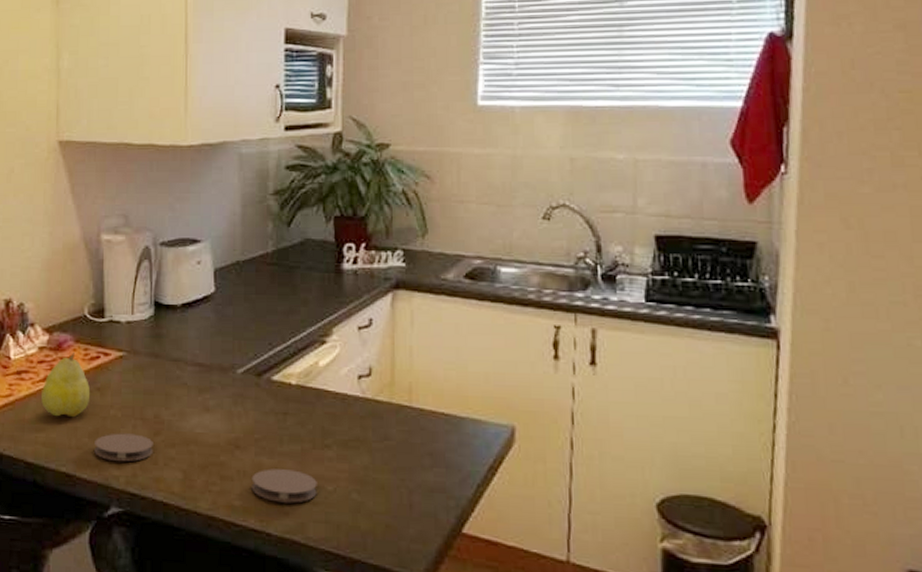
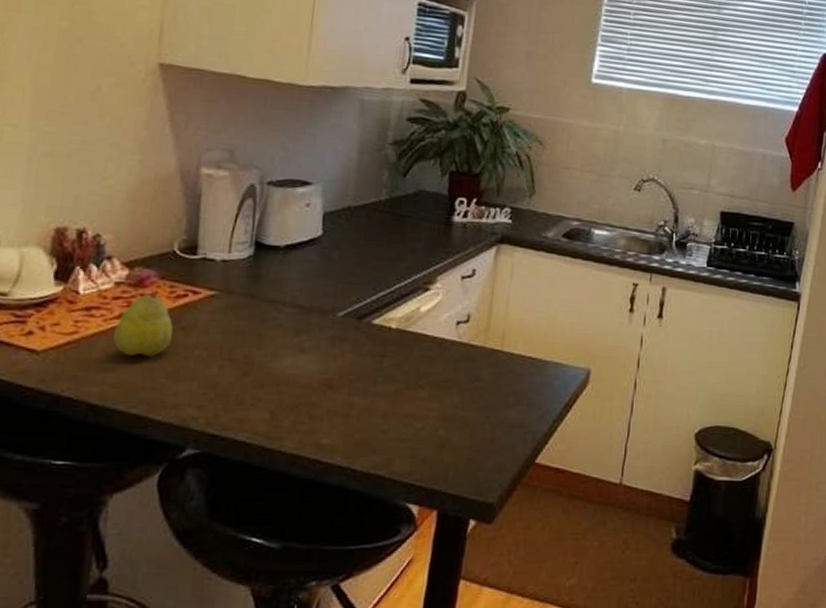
coaster: present [94,433,153,462] -> none [172,373,240,403]
coaster: present [251,469,317,503] -> none [341,408,407,441]

